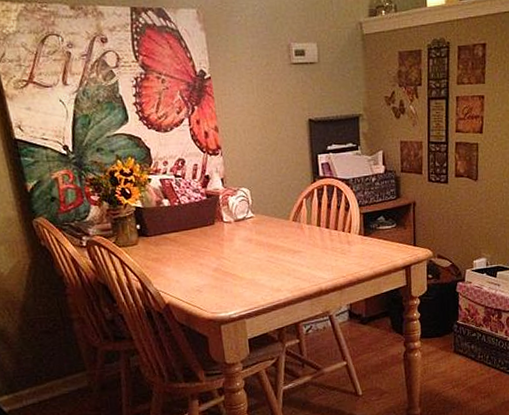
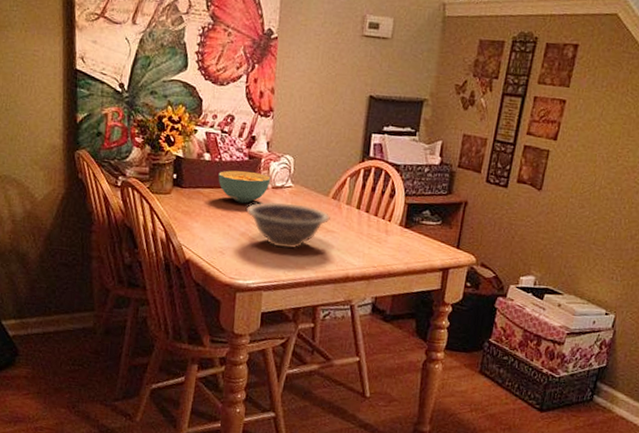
cereal bowl: none [180,209,232,241] -> present [218,170,271,204]
decorative bowl: none [213,231,295,276] -> present [245,201,330,249]

